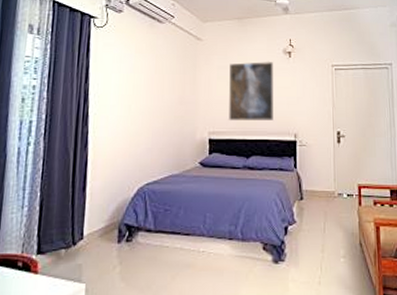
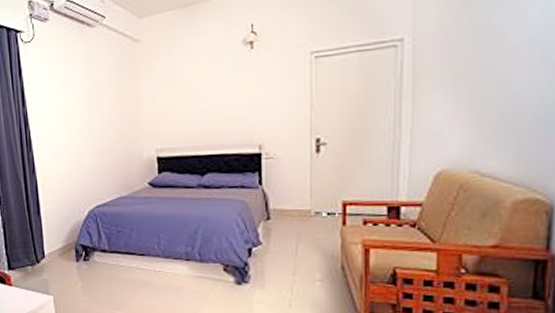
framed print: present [229,61,273,121] -> none [175,57,232,136]

